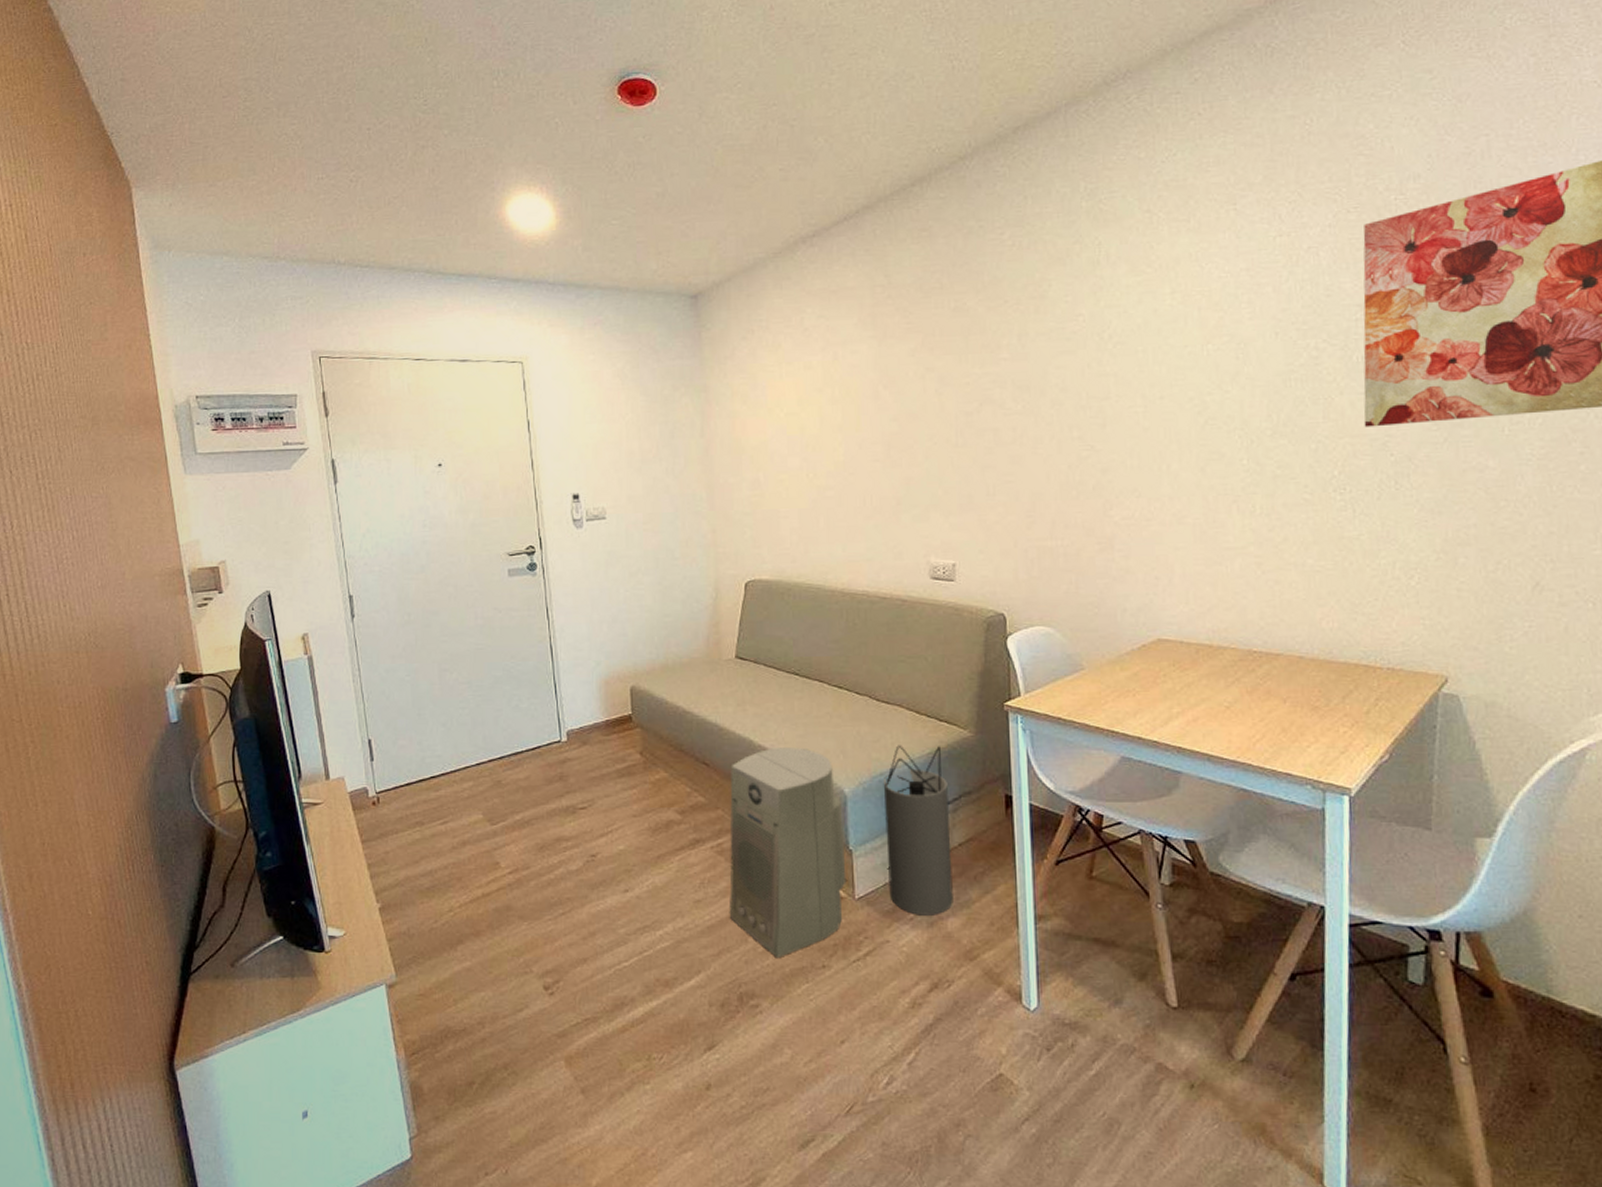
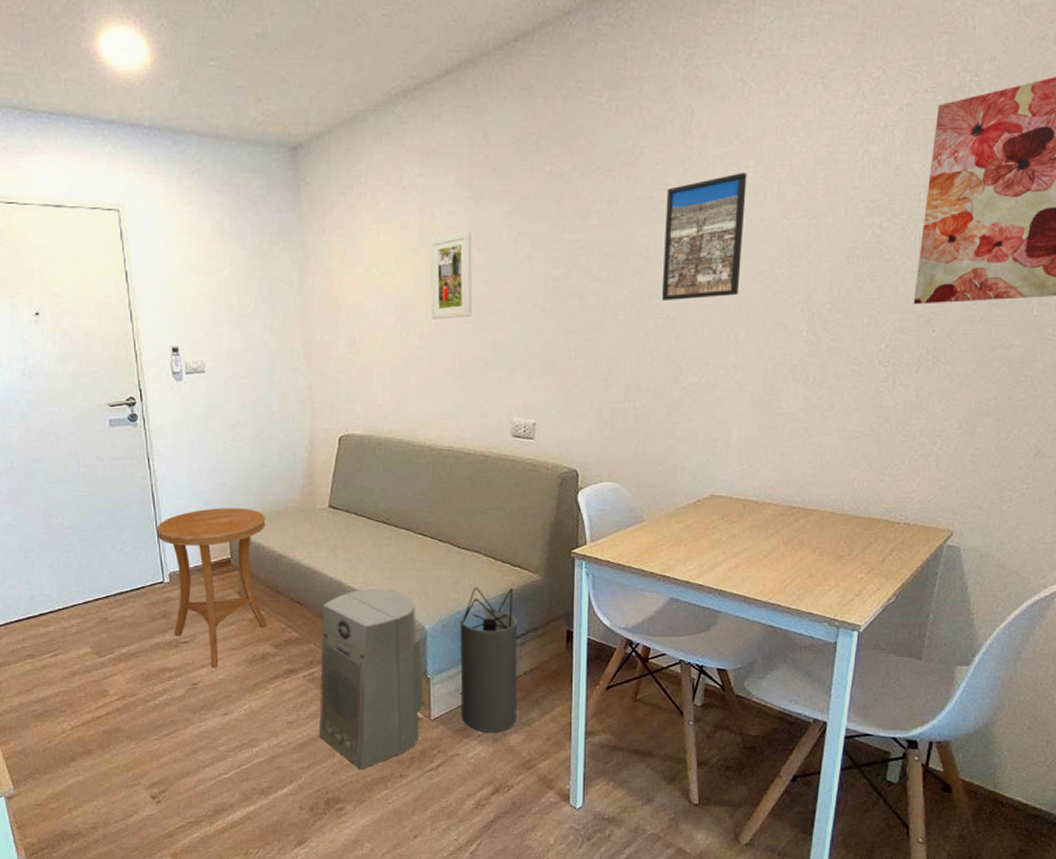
side table: none [555,659,672,837] -> present [157,508,268,667]
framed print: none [834,370,882,459] -> present [429,232,473,320]
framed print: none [1079,300,1167,432] -> present [662,173,747,300]

